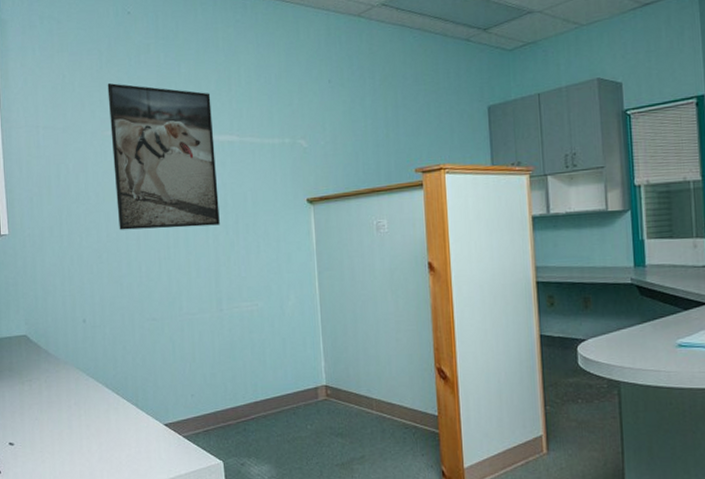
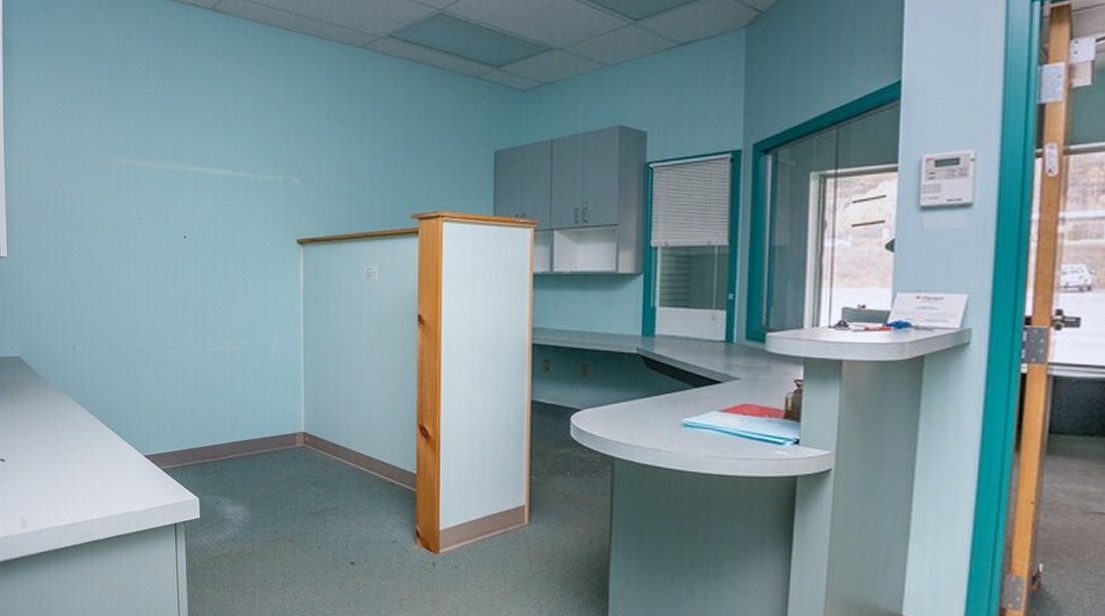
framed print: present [107,82,220,230] -> none [106,109,209,261]

